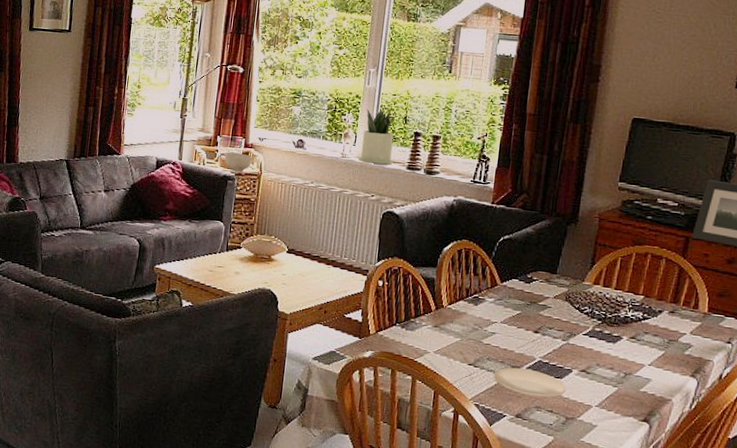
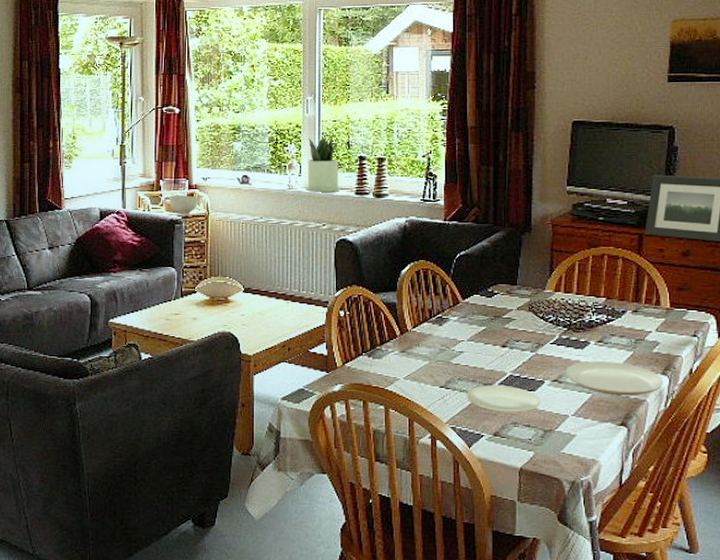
plate: none [595,355,692,395] -> present [566,361,664,396]

